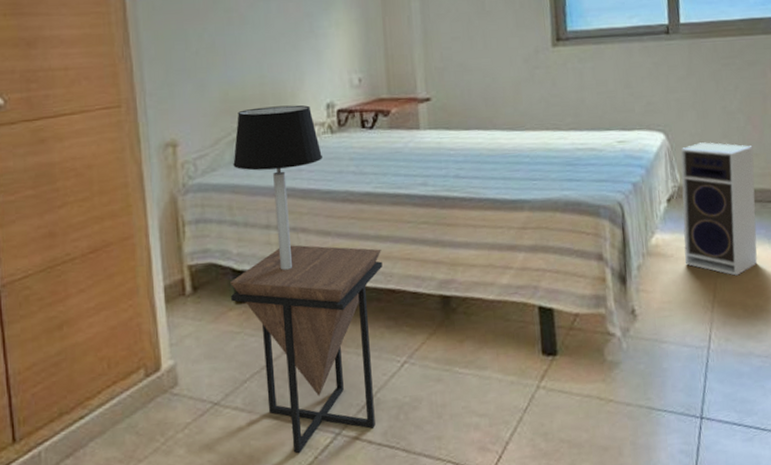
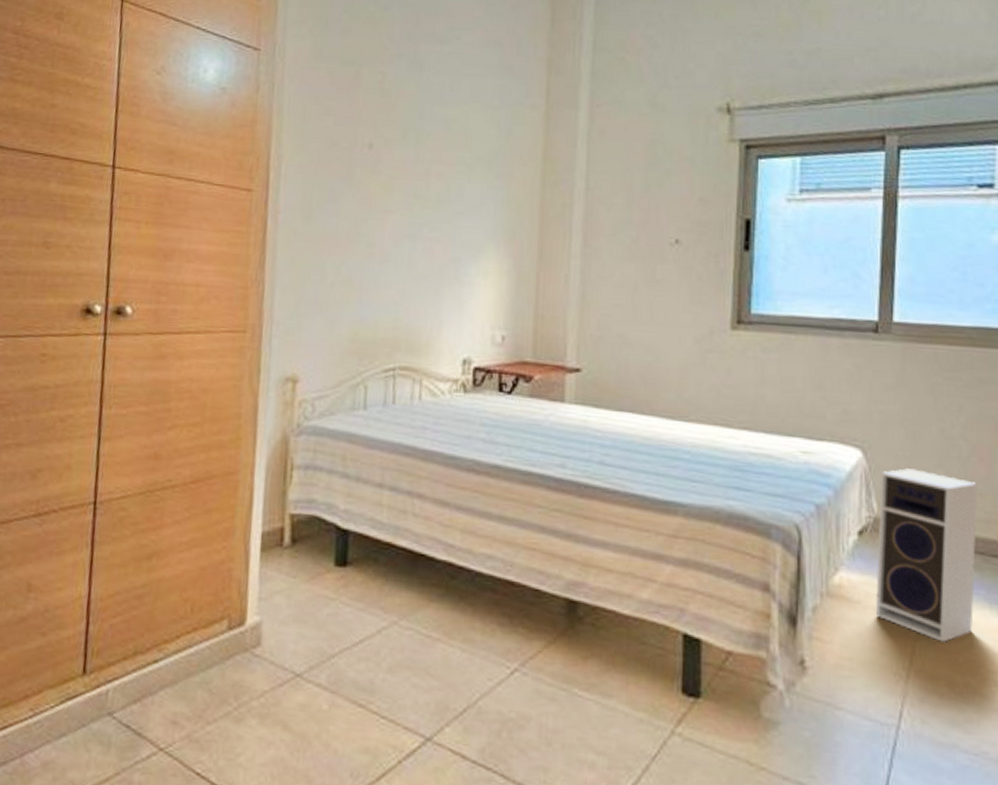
side table: present [230,245,383,454] -> none [331,510,504,753]
table lamp: present [233,105,322,270] -> none [353,352,451,538]

